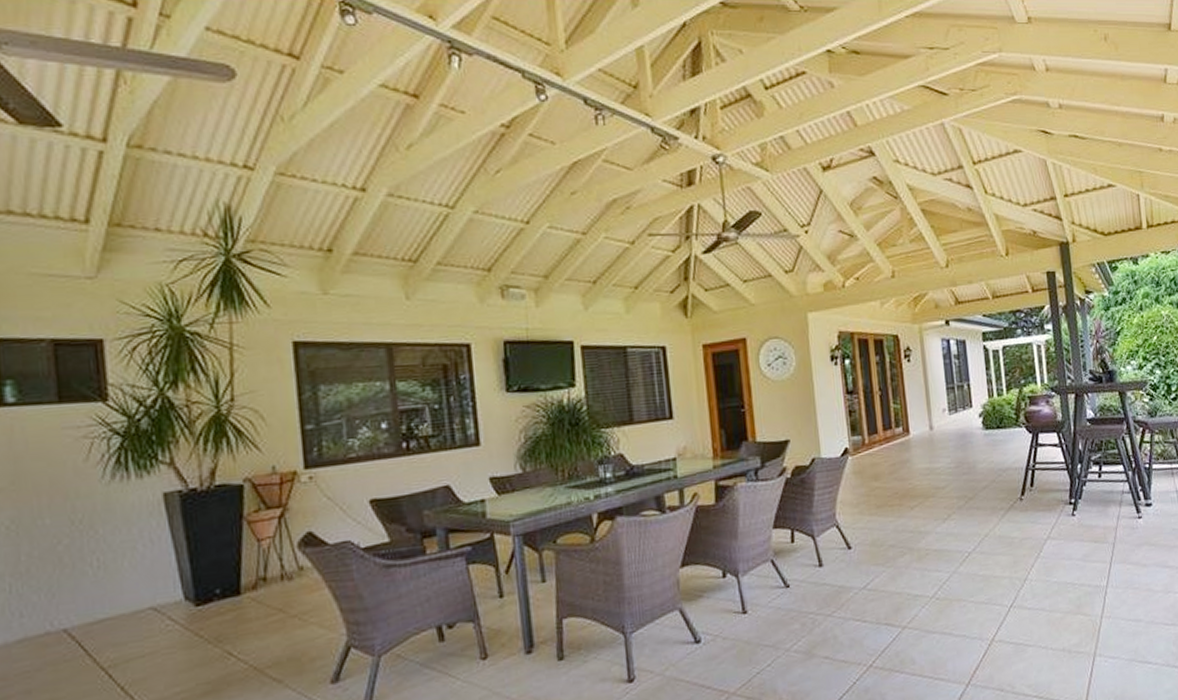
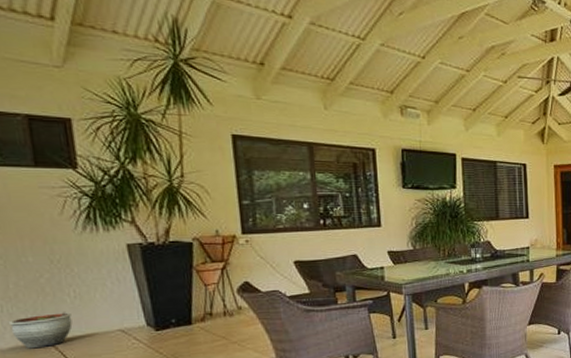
planter pot: none [16,587,94,641] -> present [8,311,73,349]

